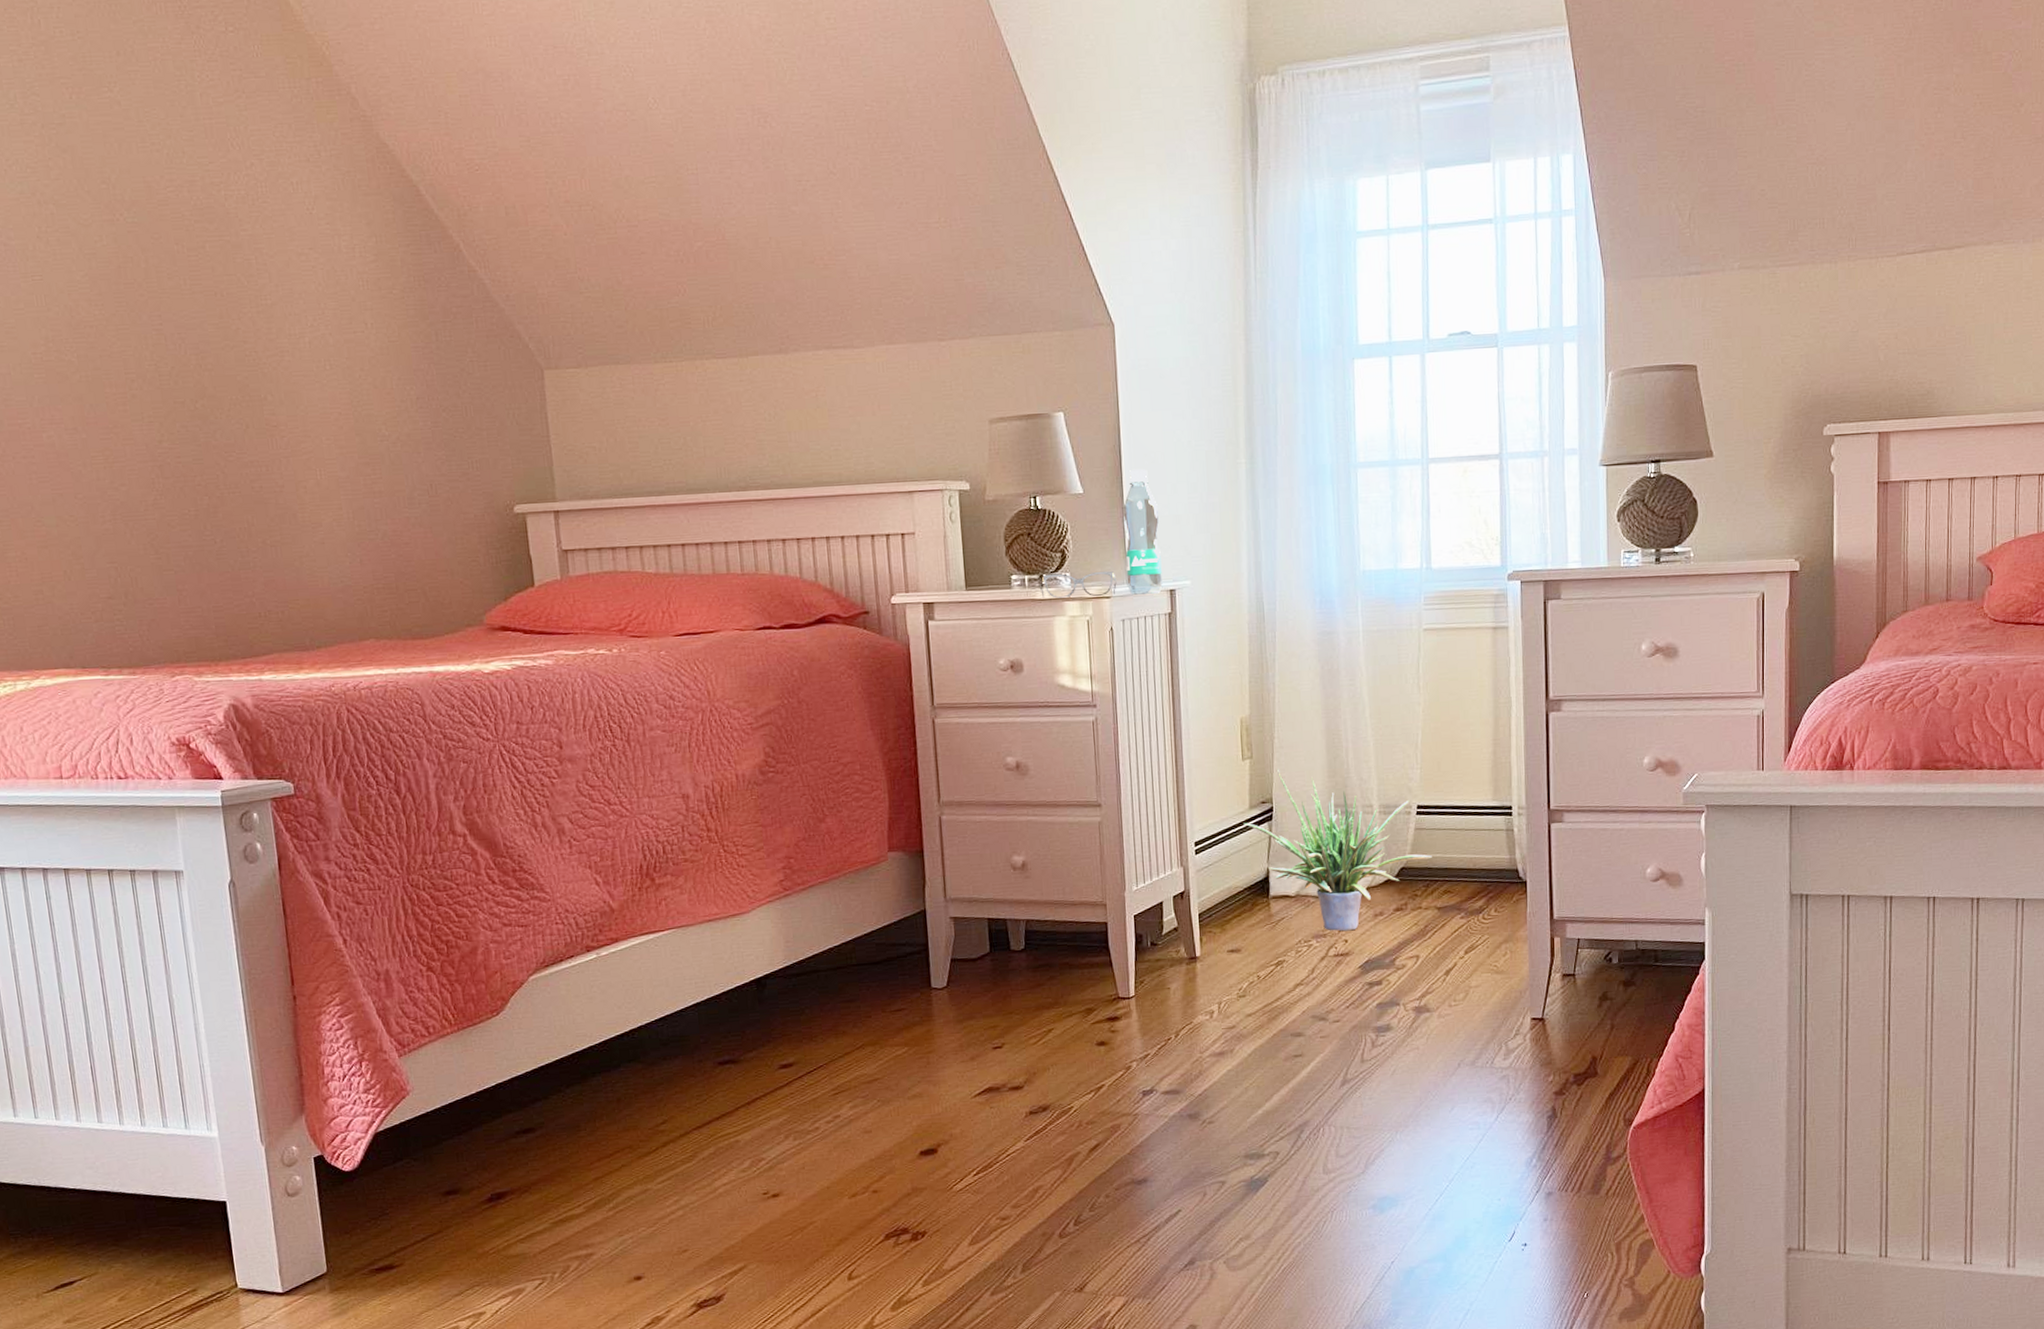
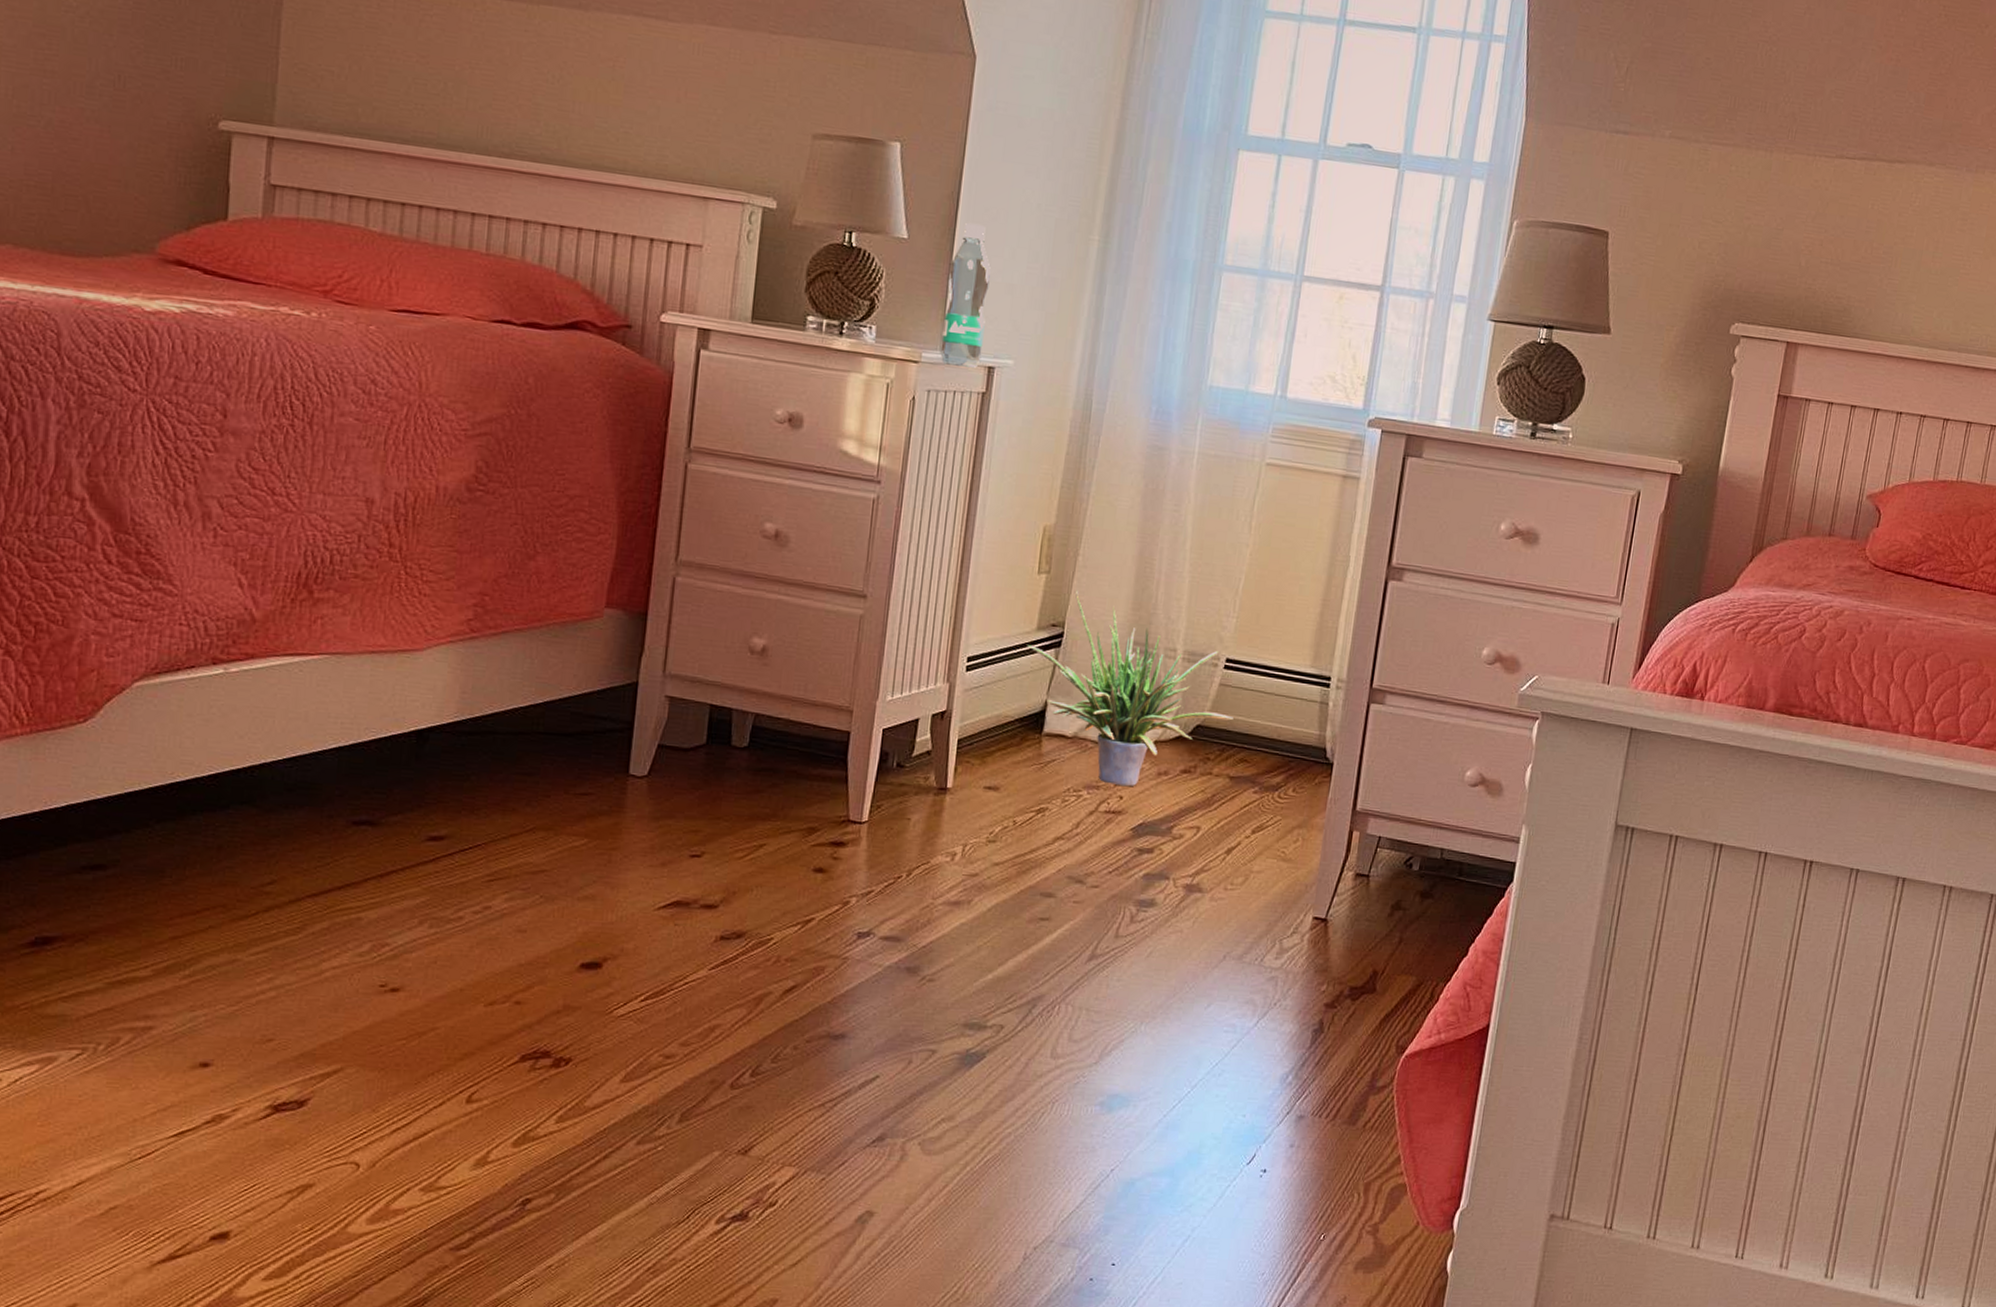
spectacles: present [1040,571,1117,598] -> none [839,322,929,360]

